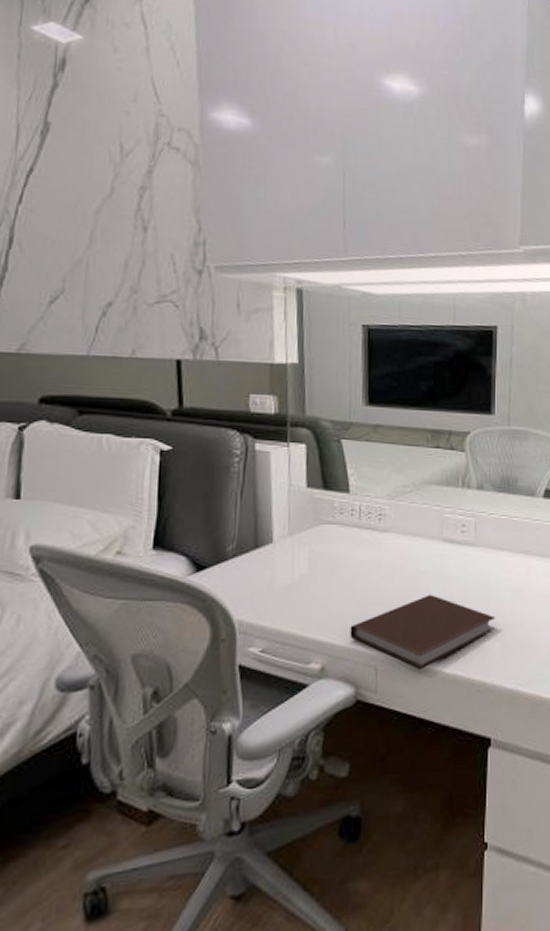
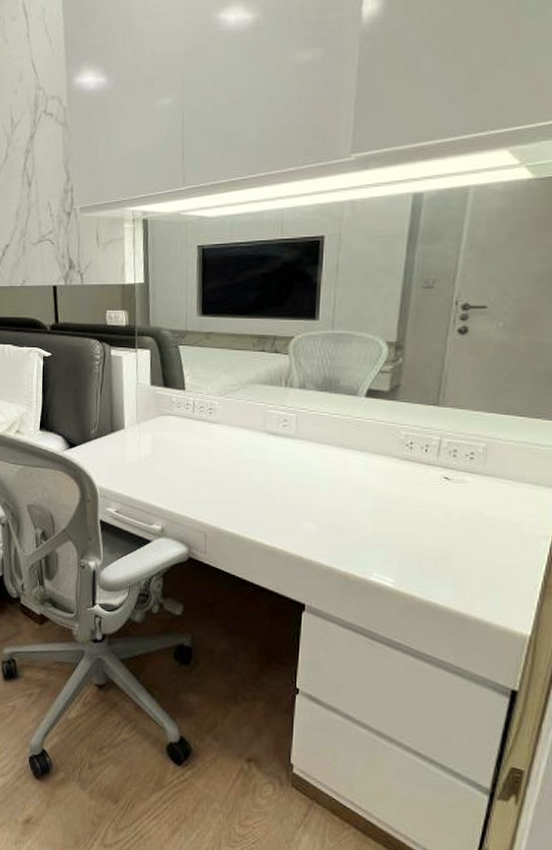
notebook: present [350,594,496,671] -> none [184,478,314,540]

